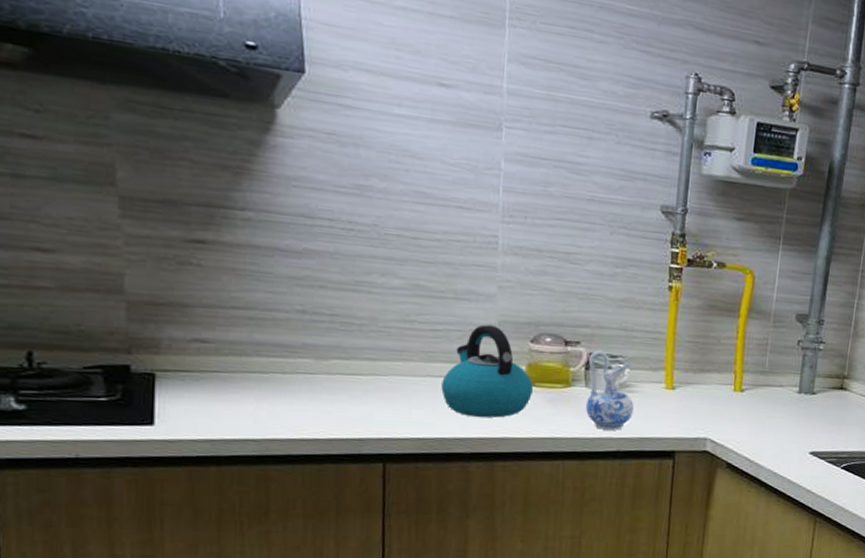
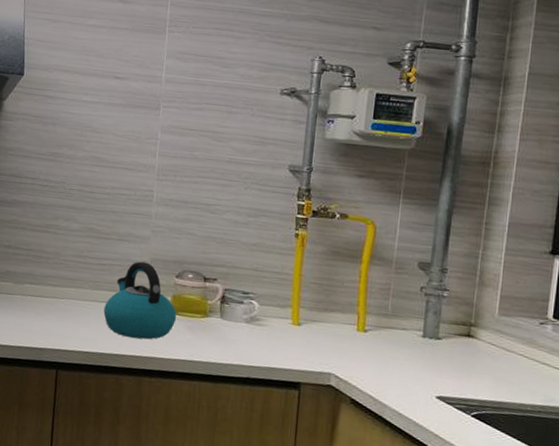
ceramic pitcher: present [585,350,634,430] -> none [220,286,263,359]

